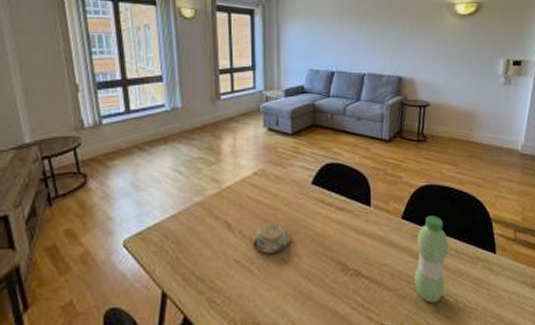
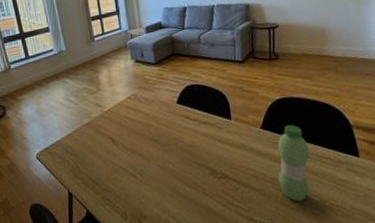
decorative bowl: present [251,224,292,254] -> none [131,137,165,162]

